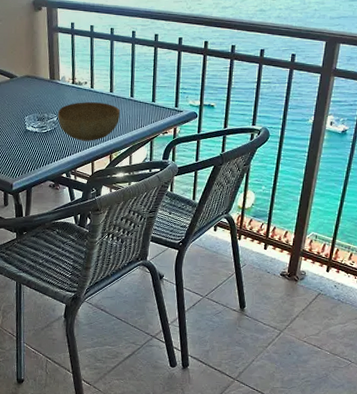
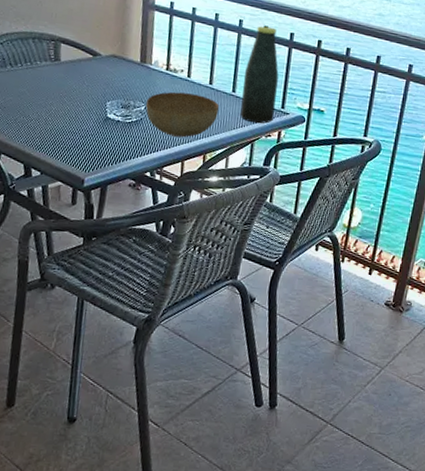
bottle: none [139,34,171,123] -> present [240,26,279,124]

